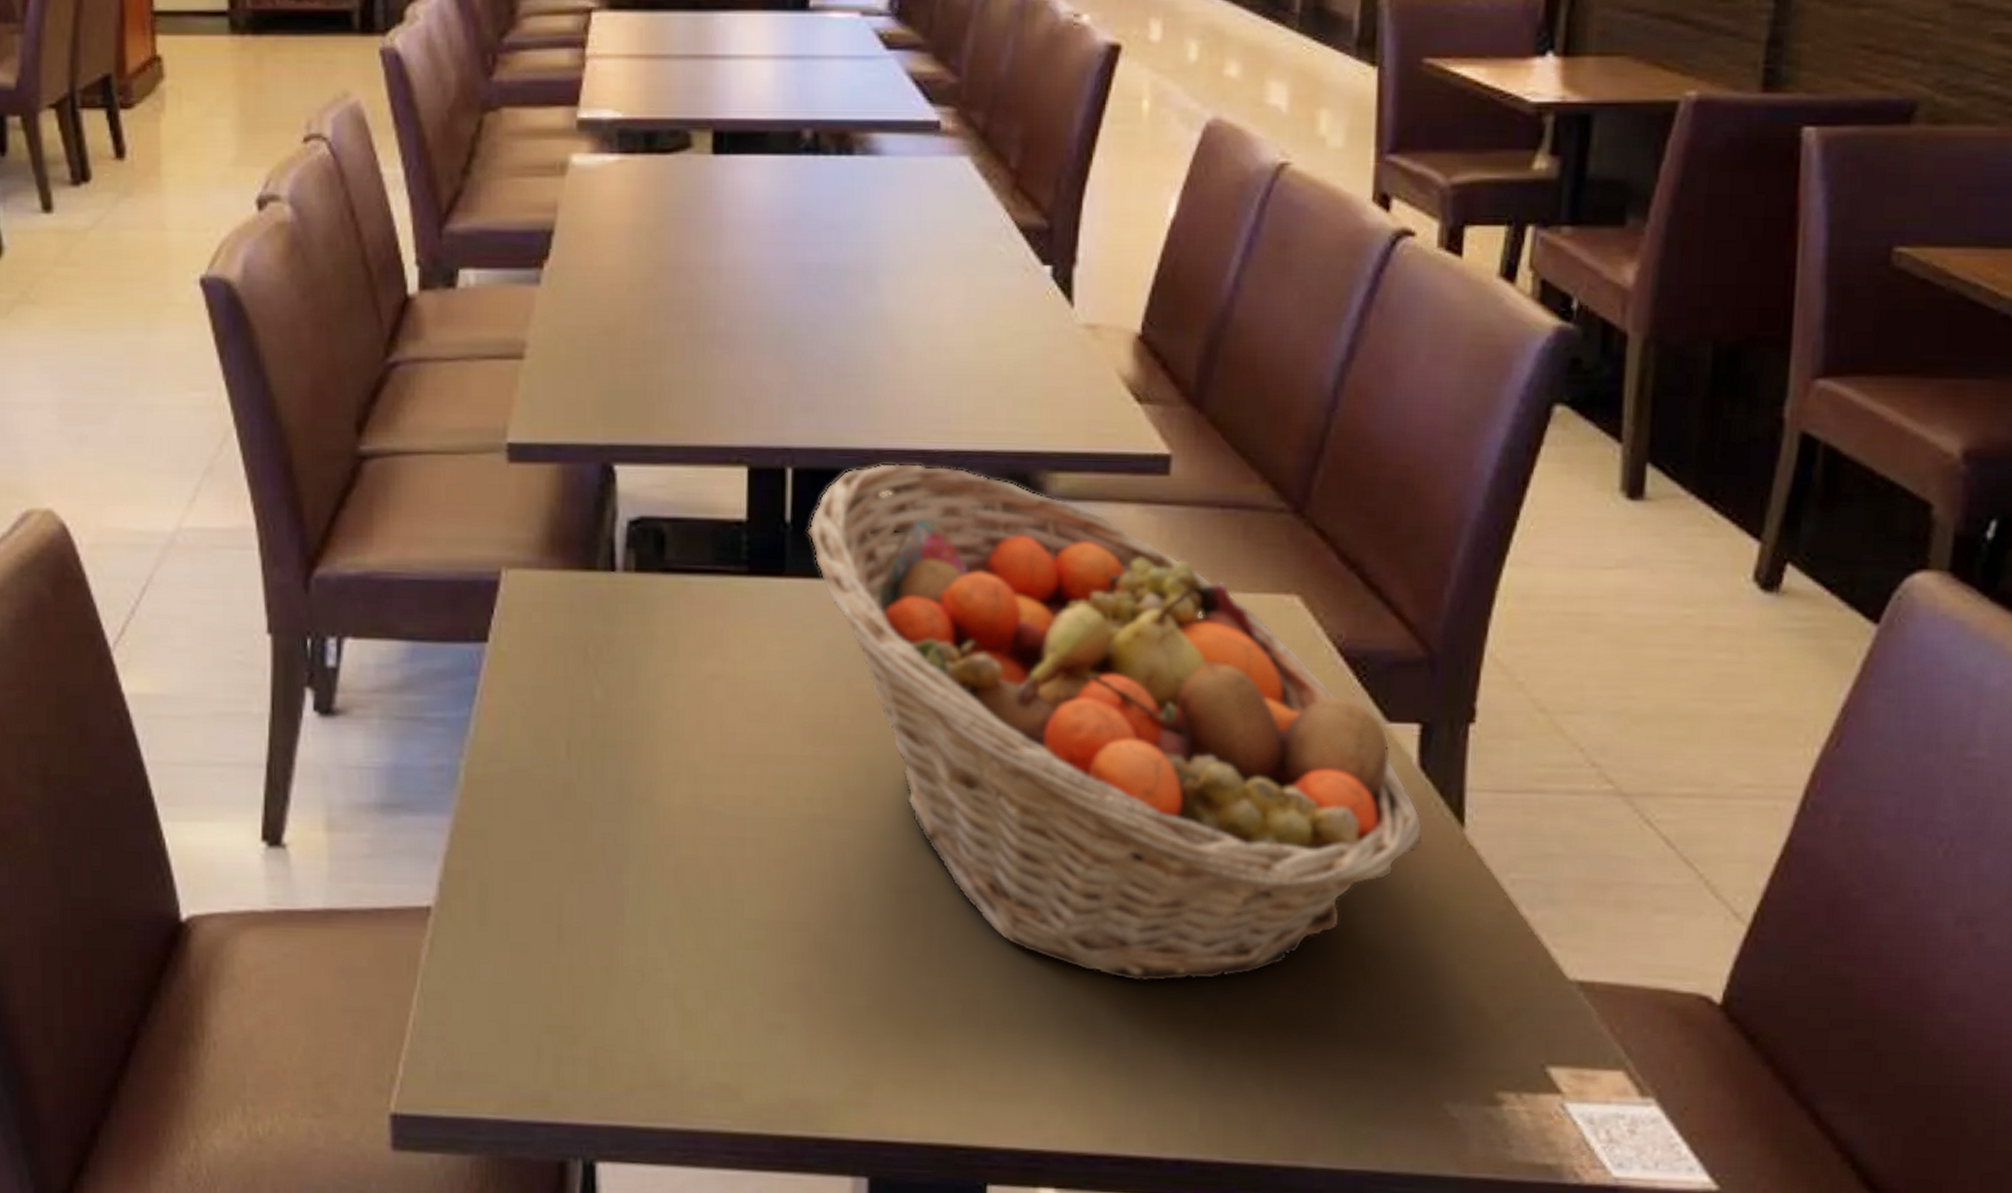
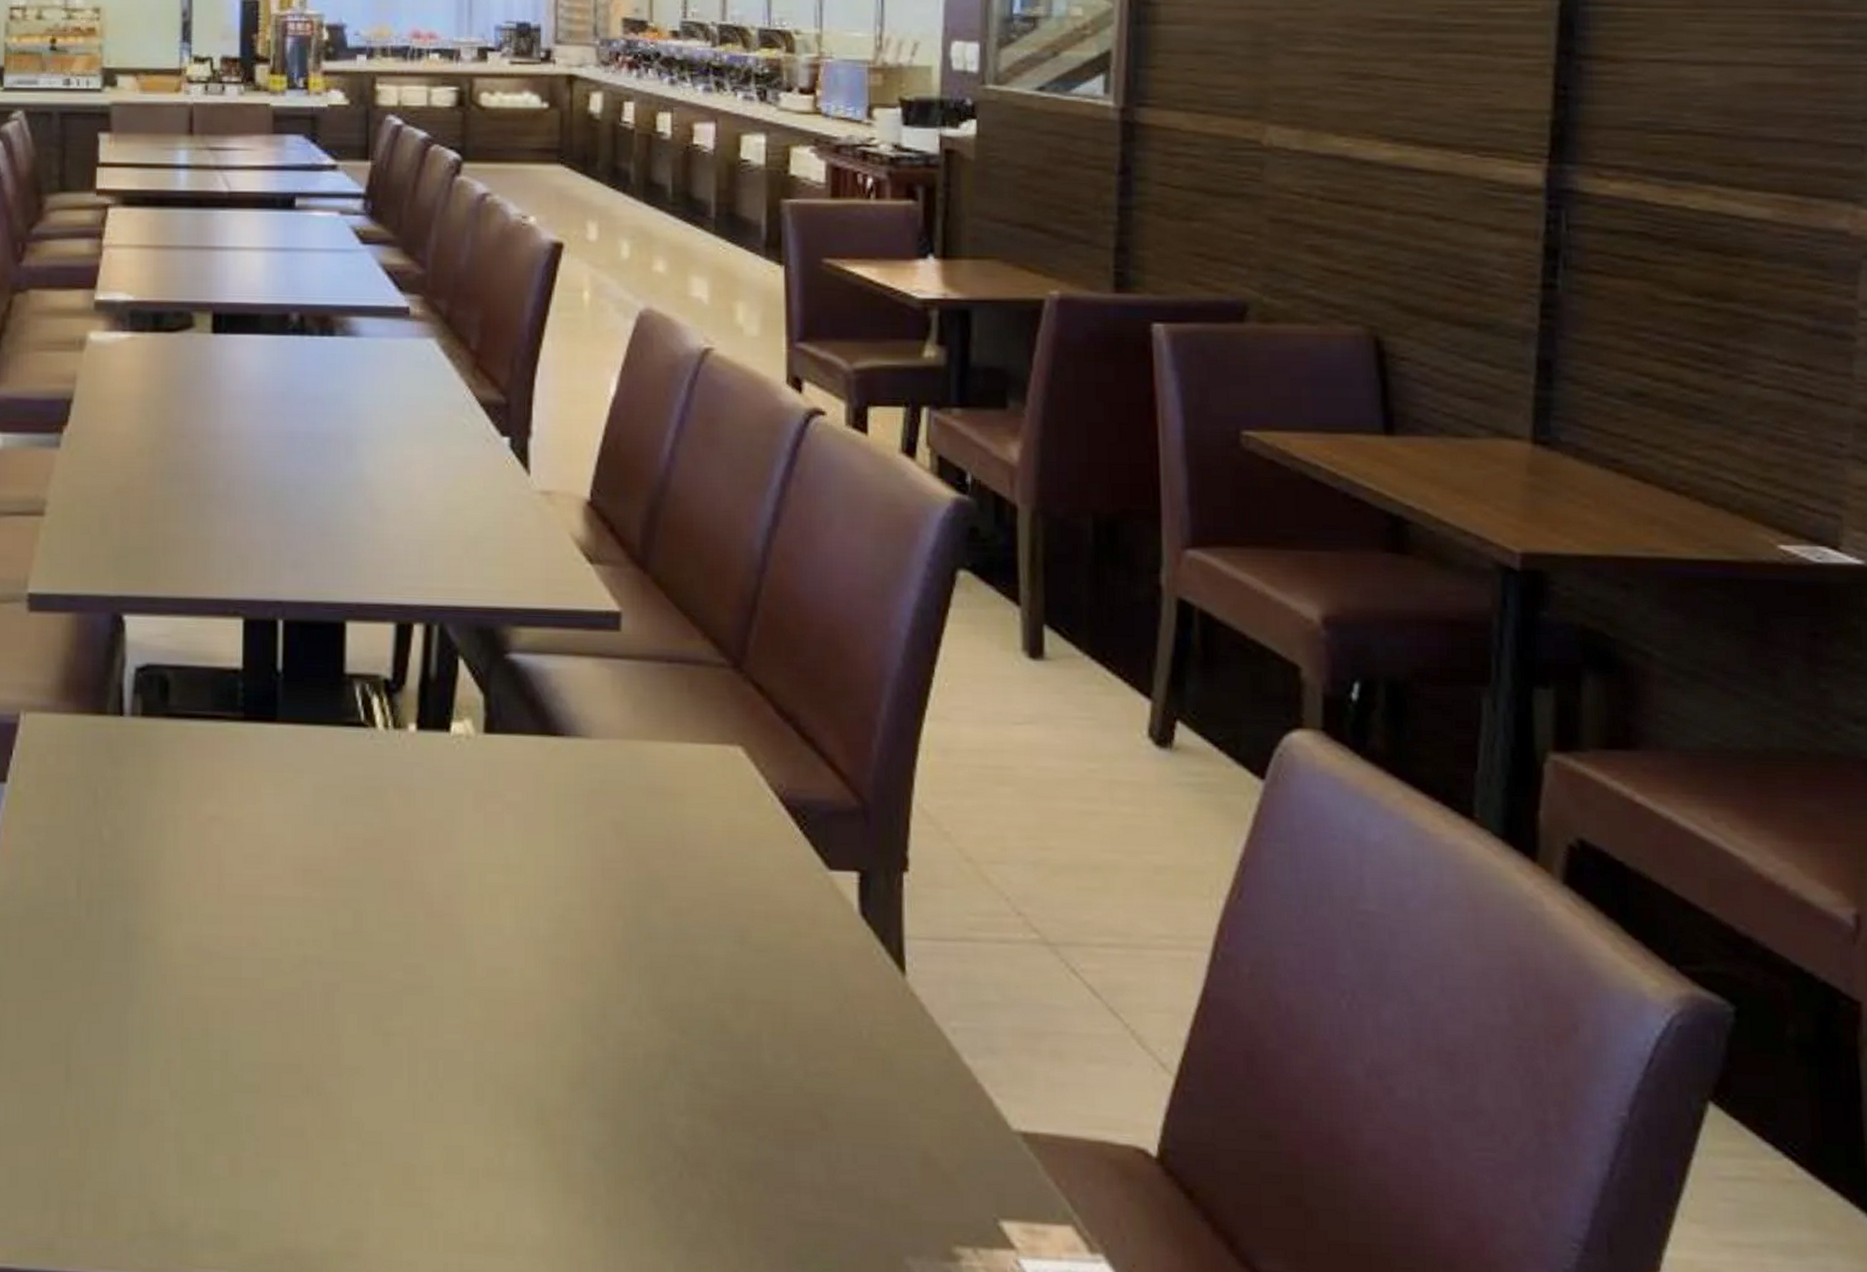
fruit basket: present [807,463,1423,982] -> none [297,616,868,1130]

